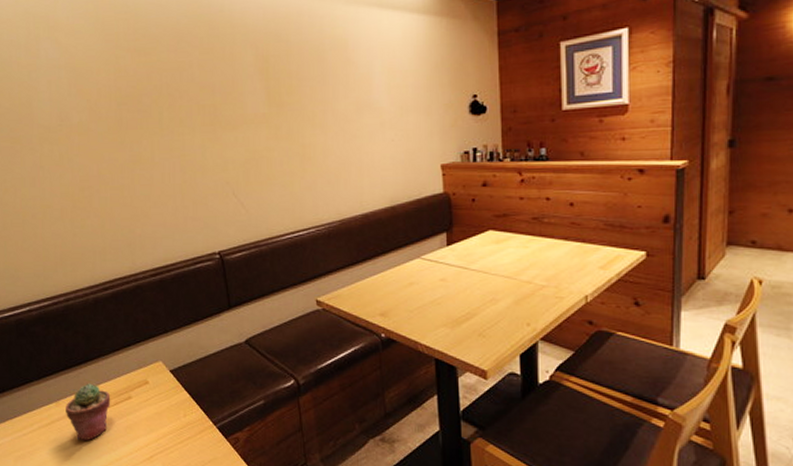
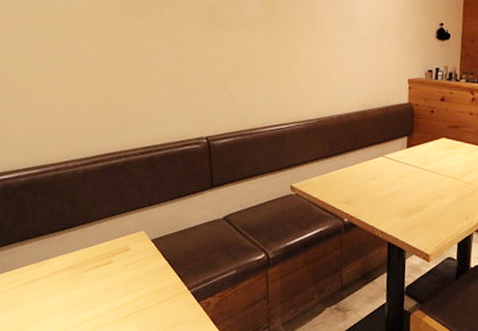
potted succulent: present [66,383,111,441] -> none [46,247,92,300]

